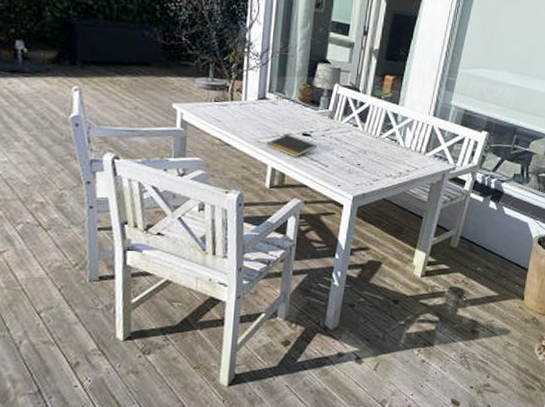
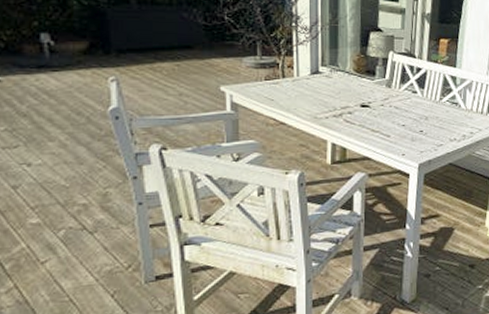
notepad: present [266,133,317,157] -> none [323,107,377,130]

